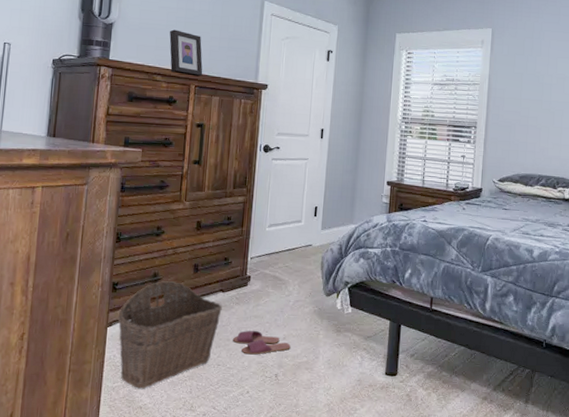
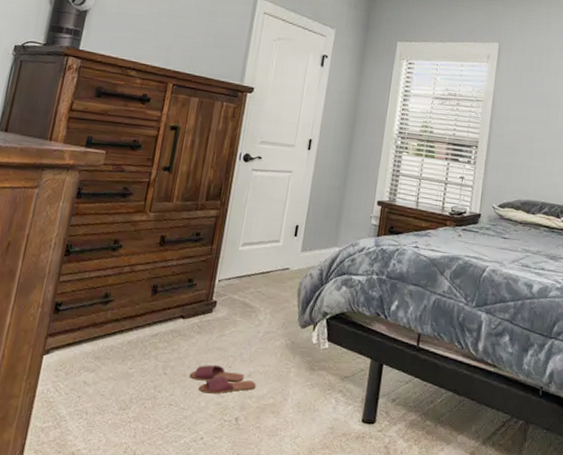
wicker basket: present [117,281,222,389] -> none [53,303,181,431]
picture frame: present [169,29,203,77] -> none [147,21,185,75]

